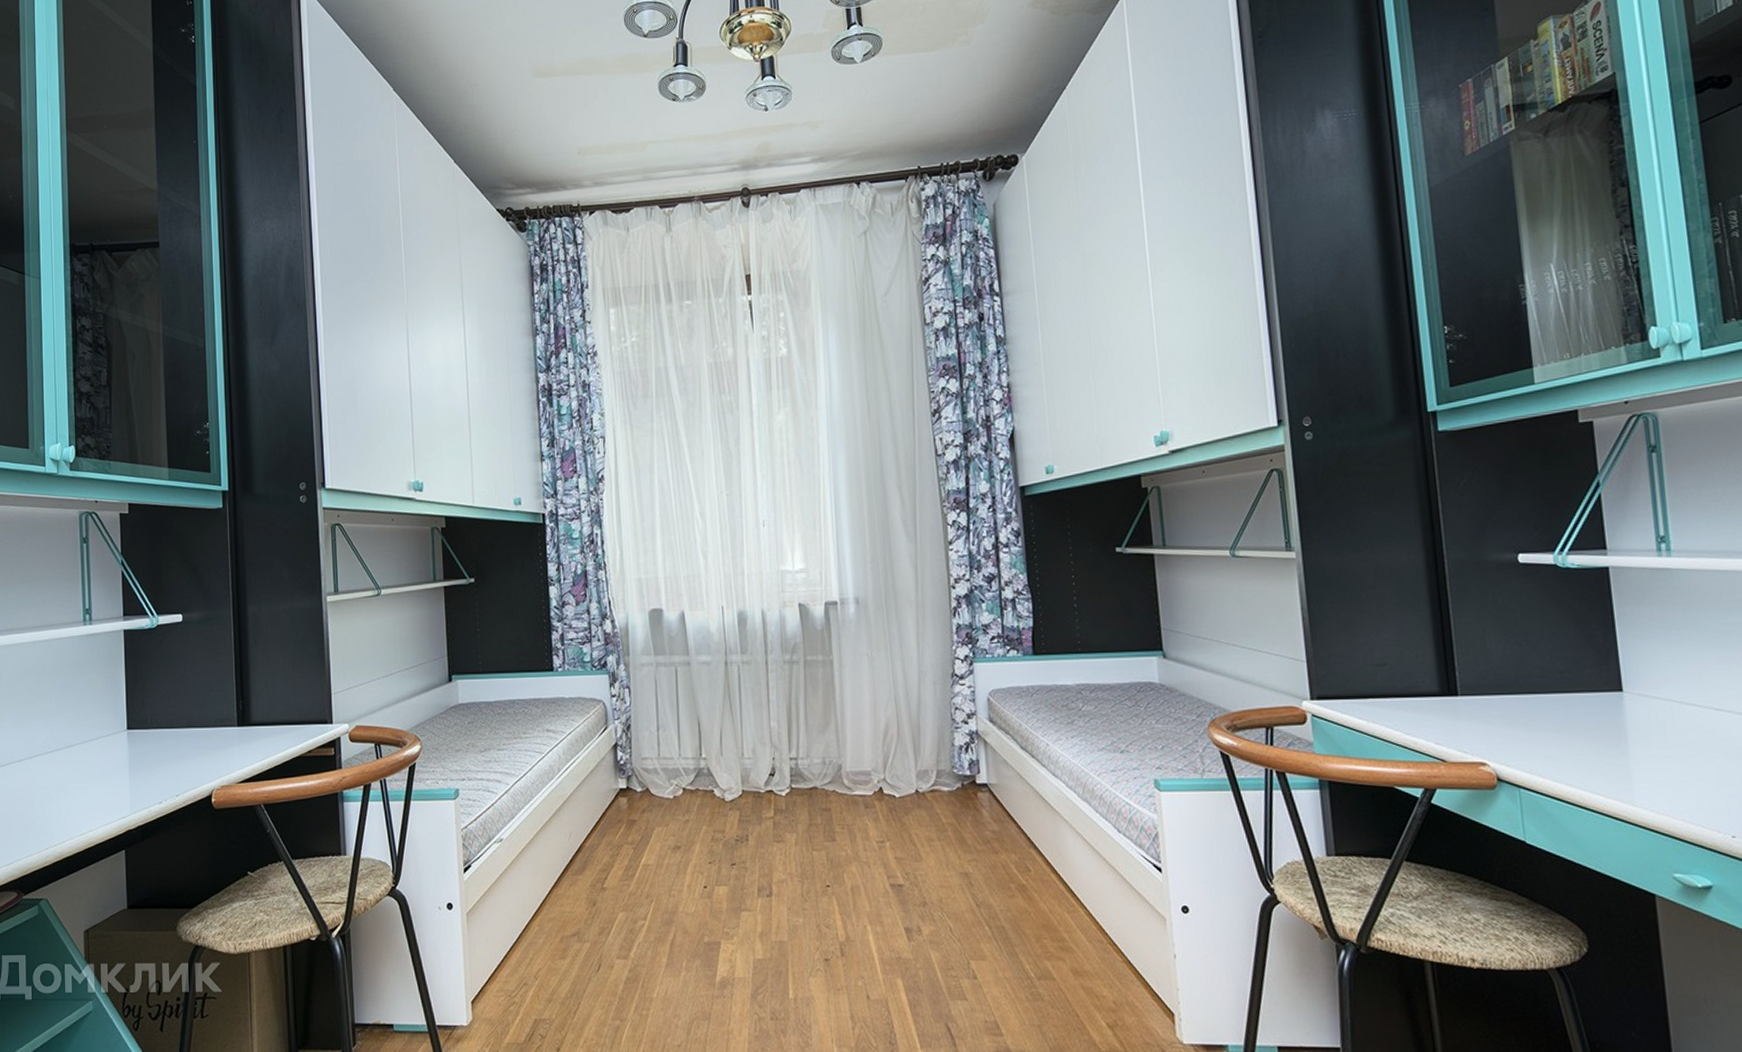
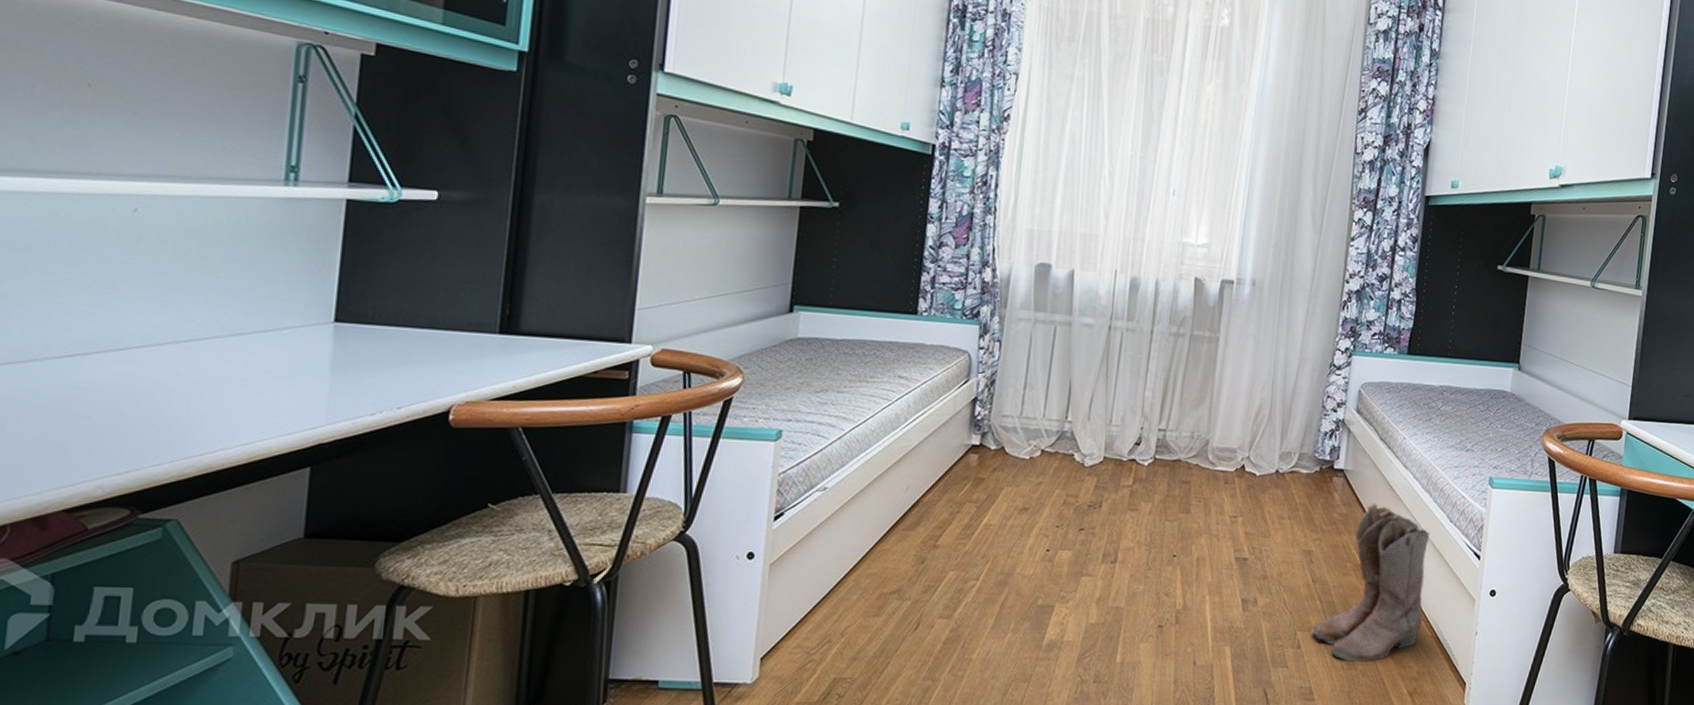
boots: none [984,817,1109,993] -> present [1310,503,1431,663]

